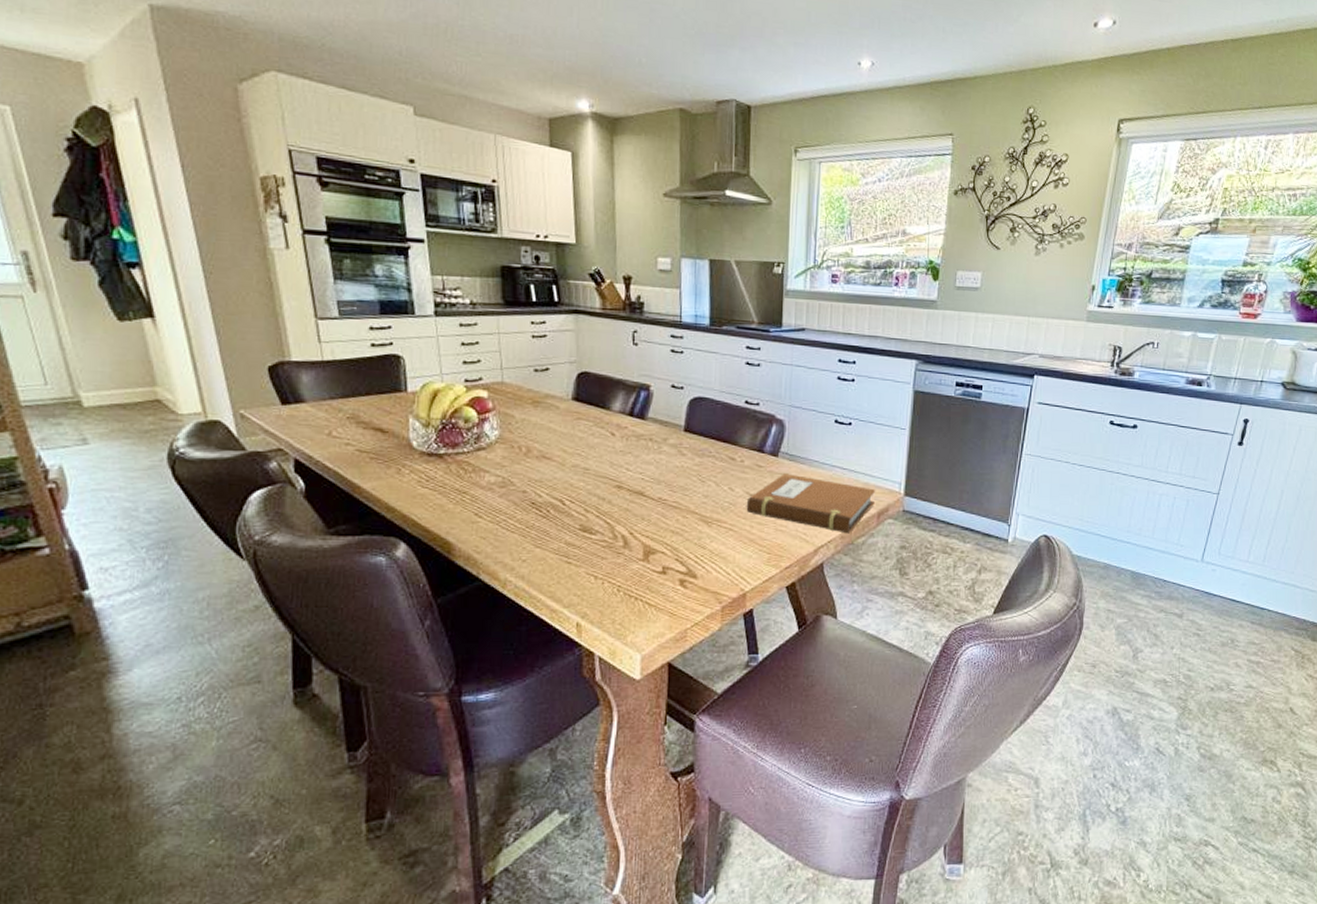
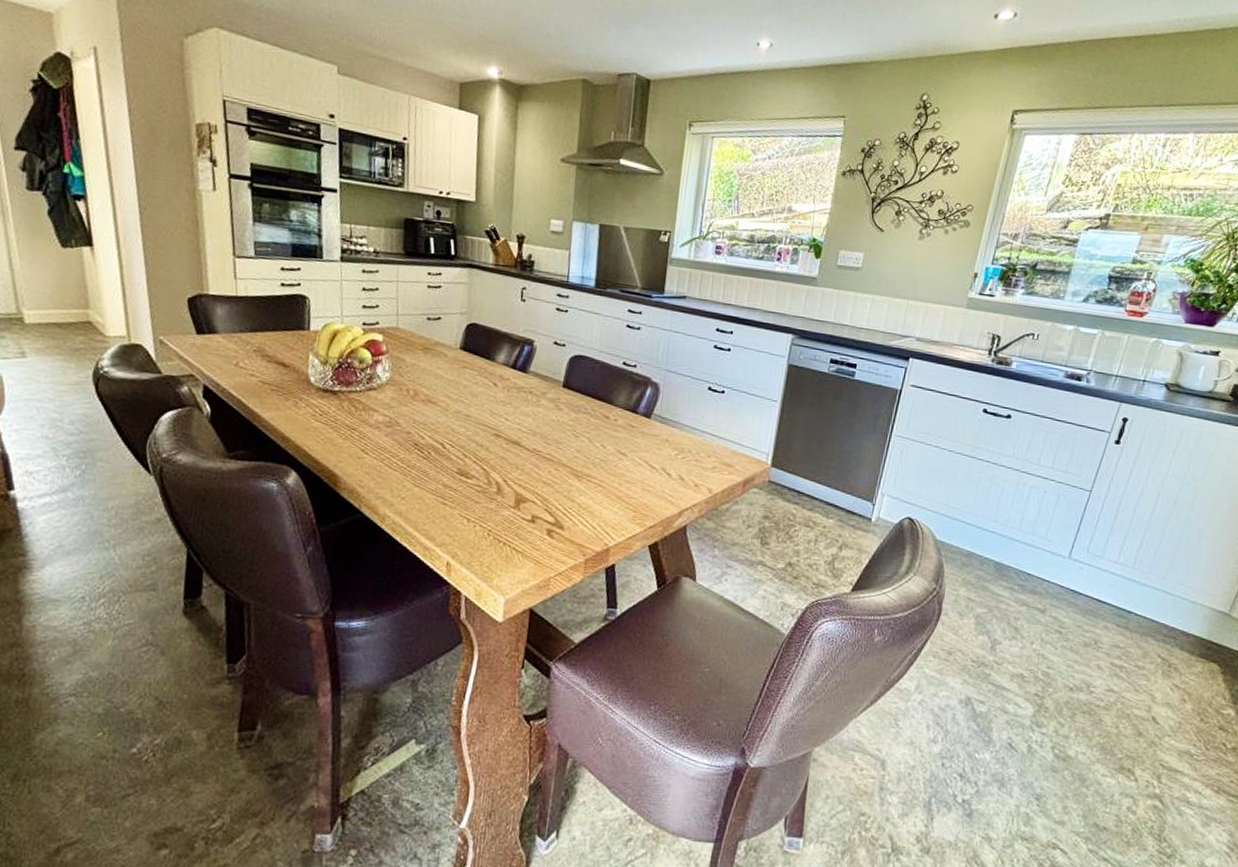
notebook: present [746,473,876,534] -> none [616,435,744,499]

